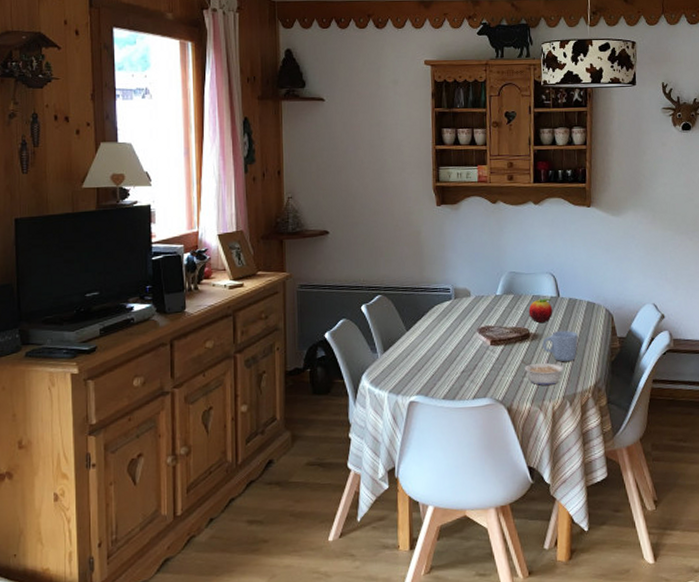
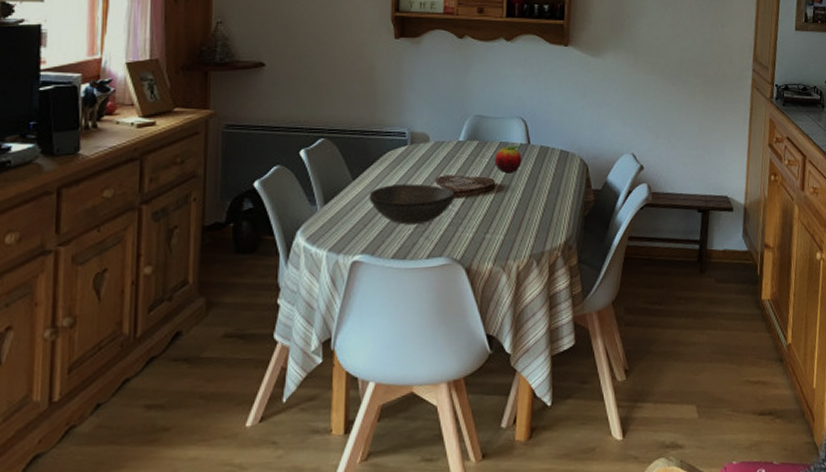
bowl: none [421,333,495,370] -> present [369,183,455,225]
legume: present [521,361,565,385] -> none [484,215,533,243]
mug: present [542,330,578,362] -> none [509,182,549,217]

